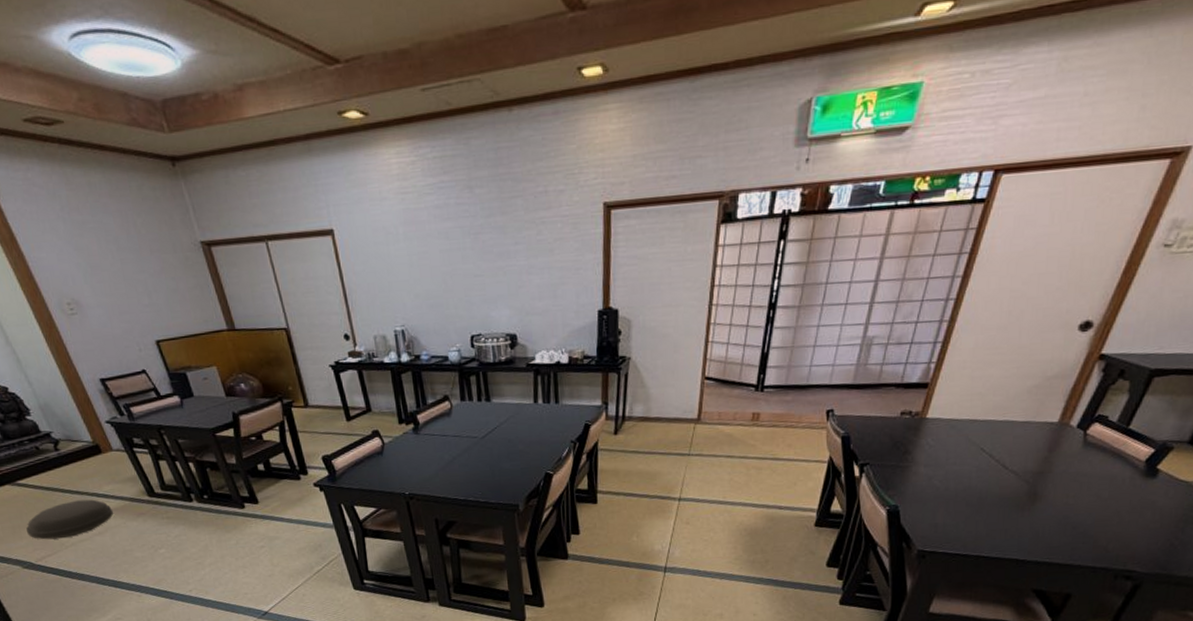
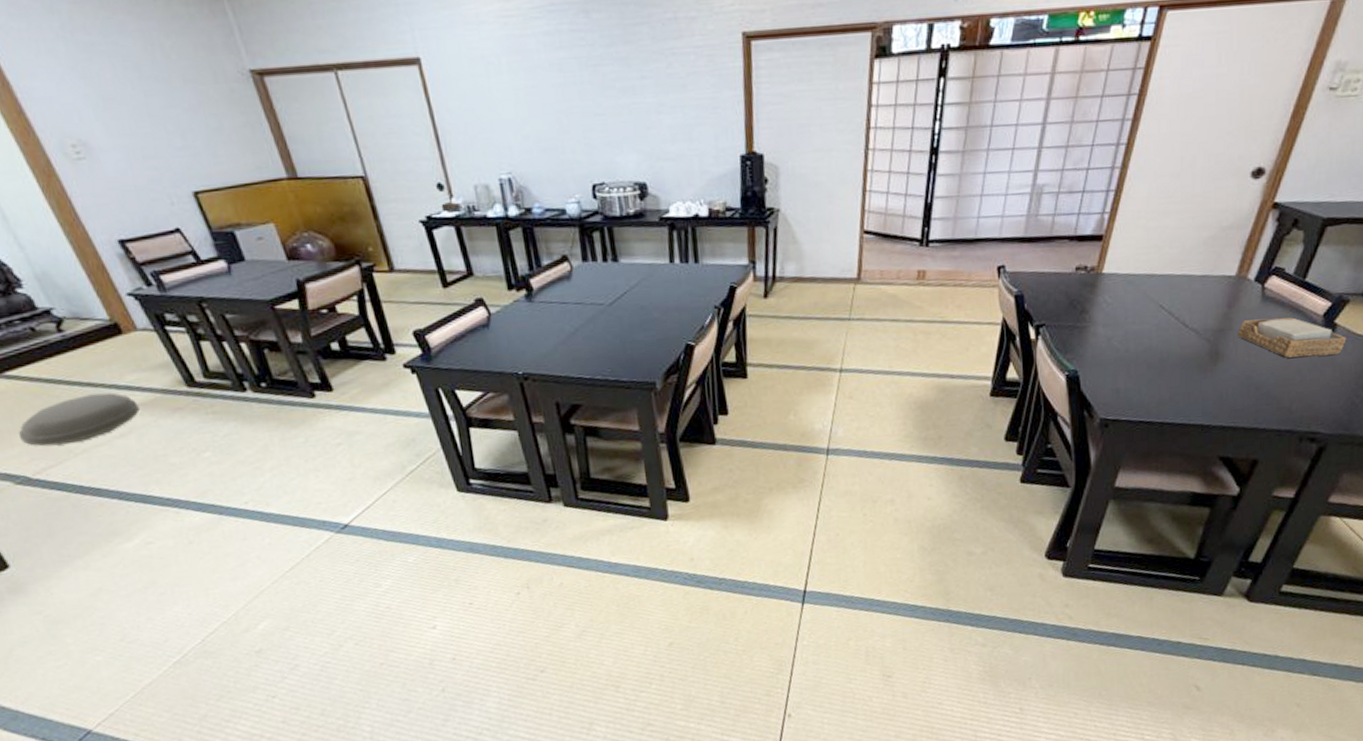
napkin holder: none [1057,462,1169,500] -> present [1238,317,1347,358]

